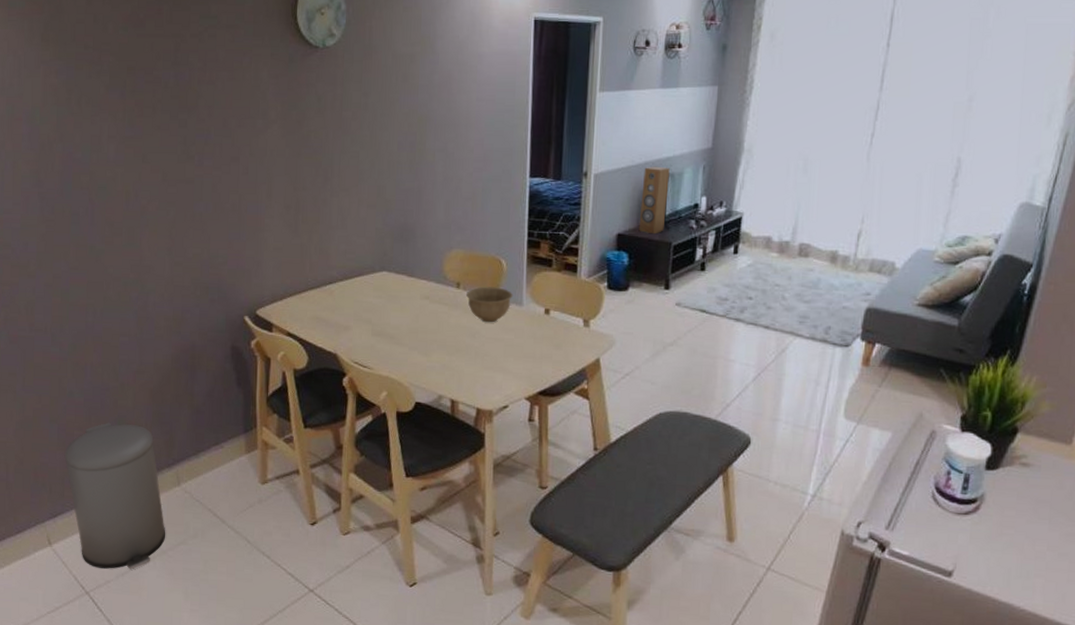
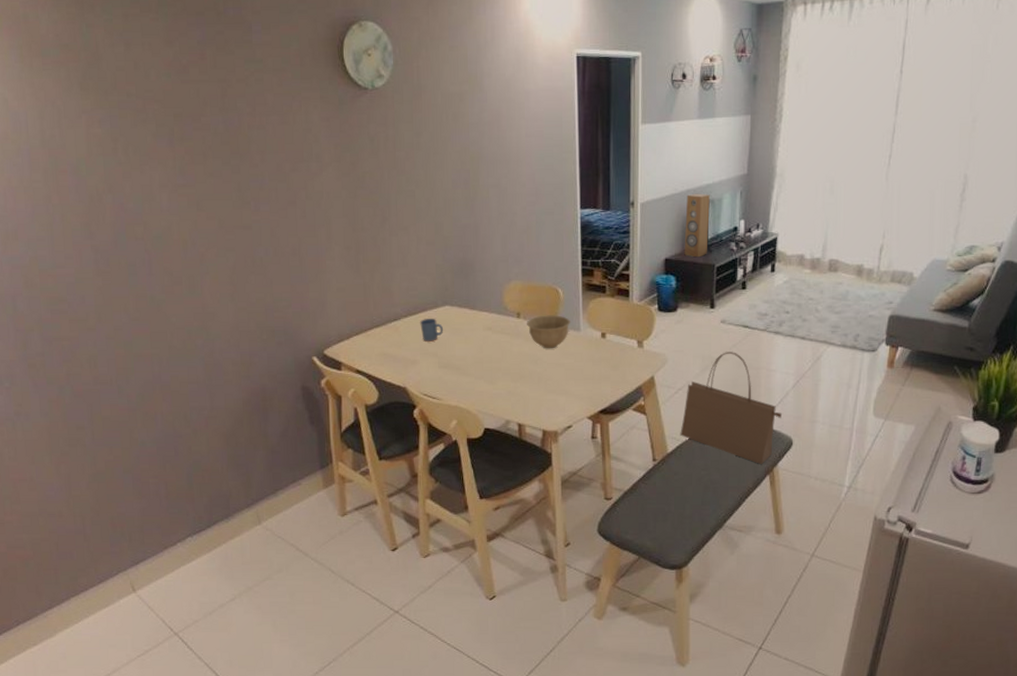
pedal bin: present [64,422,166,570] -> none [141,468,251,609]
mug: none [355,284,380,308] -> present [420,319,444,342]
tote bag: none [625,337,739,464] -> present [680,352,782,465]

